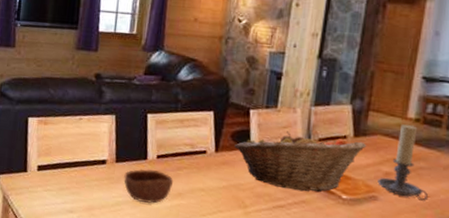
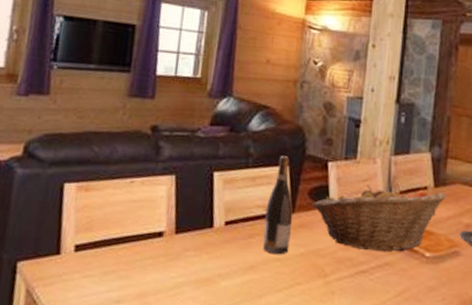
bowl: present [124,168,174,204] -> none [185,239,245,283]
wine bottle: none [189,102,217,186] -> present [262,156,294,255]

